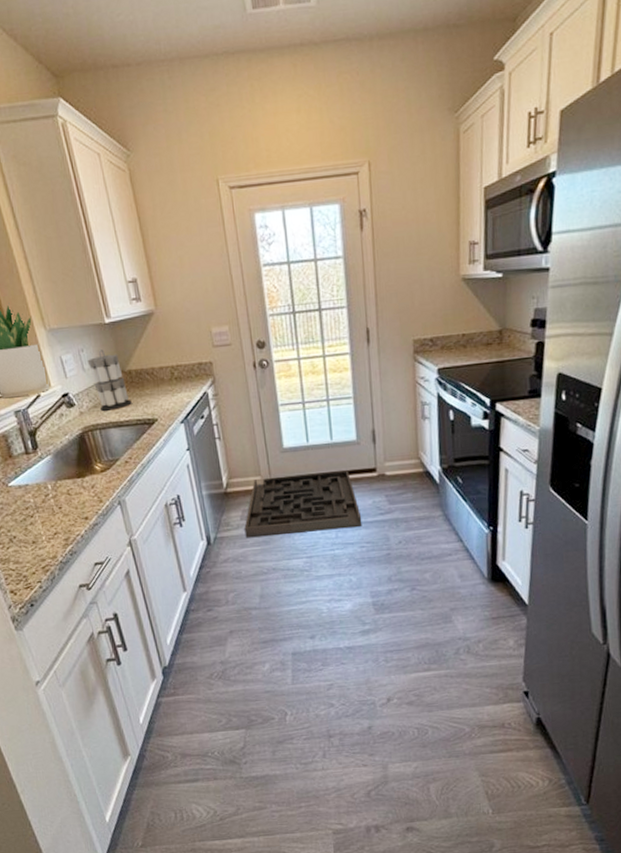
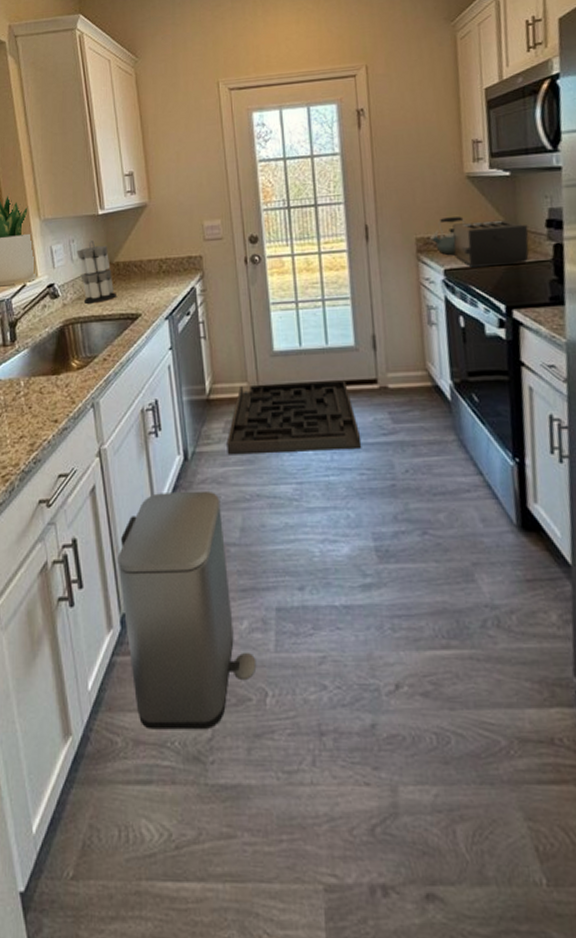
pedal bin: none [155,568,278,746] -> present [117,490,257,730]
kettle: none [426,318,459,355] -> present [430,216,466,255]
toaster: none [447,320,515,366] -> present [452,219,529,268]

